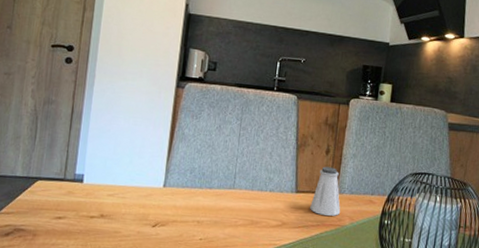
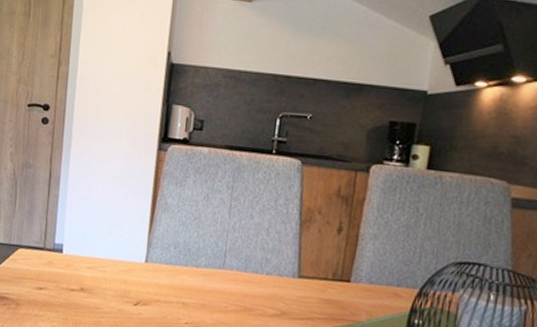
saltshaker: present [310,166,341,217] -> none [316,248,356,309]

